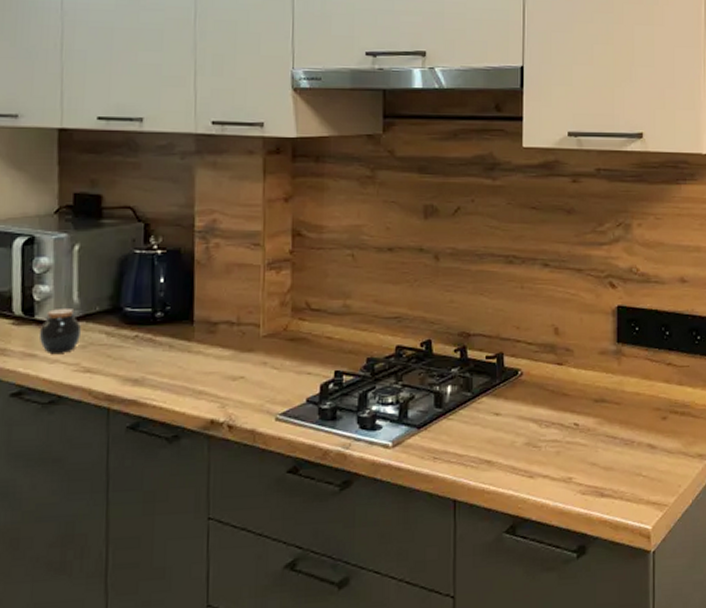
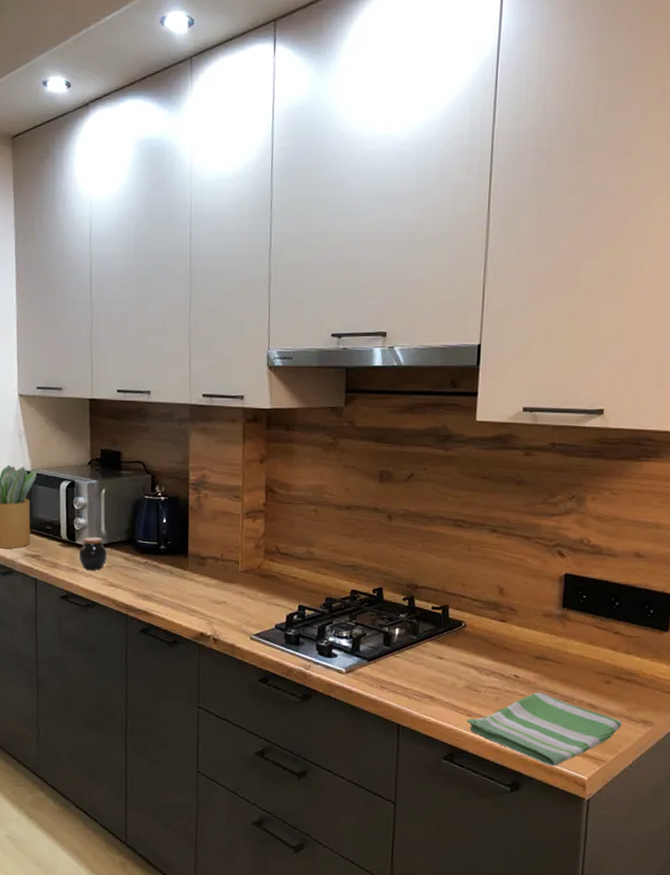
dish towel: none [528,439,681,521] -> present [467,692,623,767]

